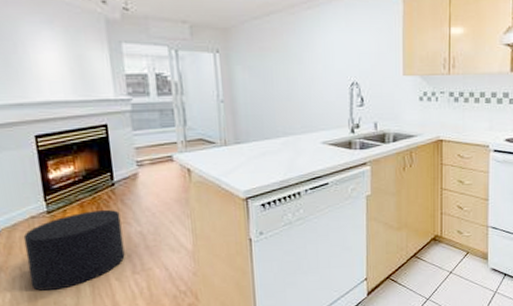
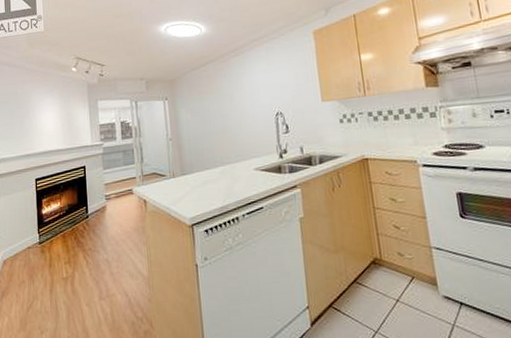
stool: present [23,209,125,291] -> none [21,239,94,315]

